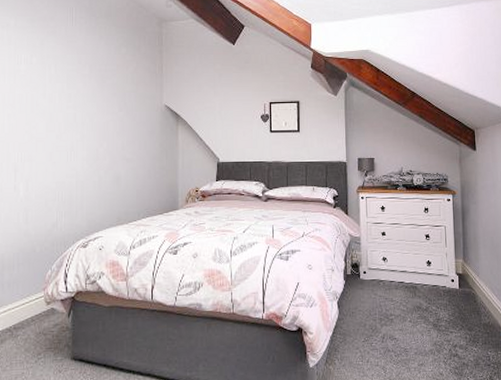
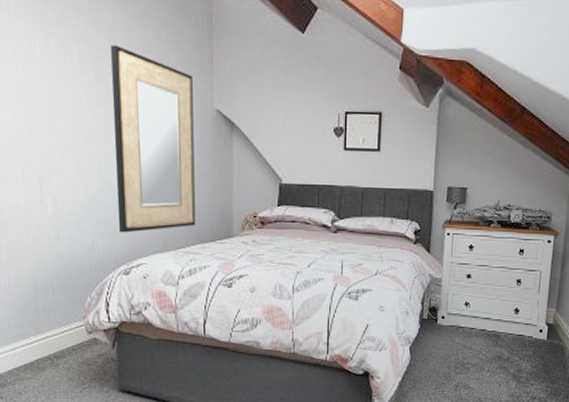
home mirror: none [79,59,146,211] -> present [111,44,196,233]

